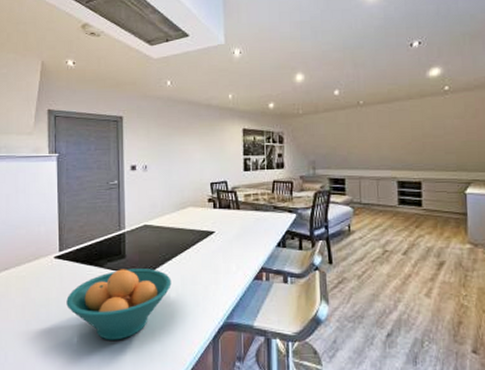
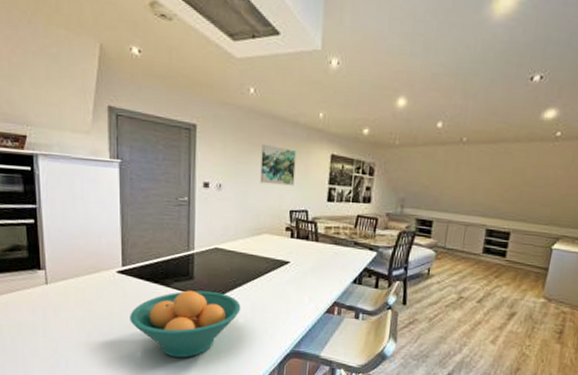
wall art: none [181,126,212,161] -> present [260,144,297,186]

